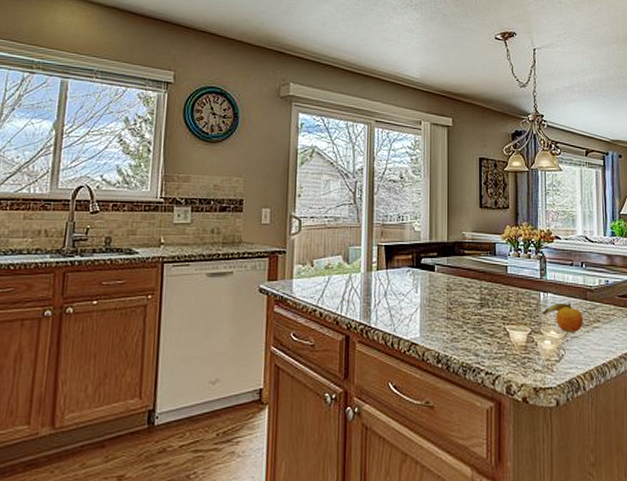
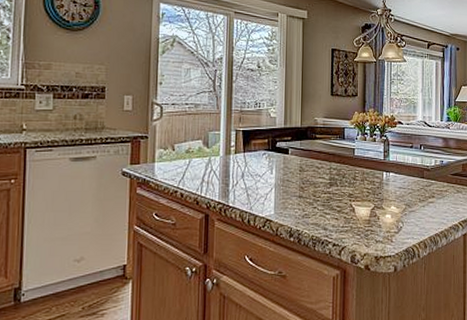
fruit: present [542,301,584,332] -> none [384,180,420,207]

